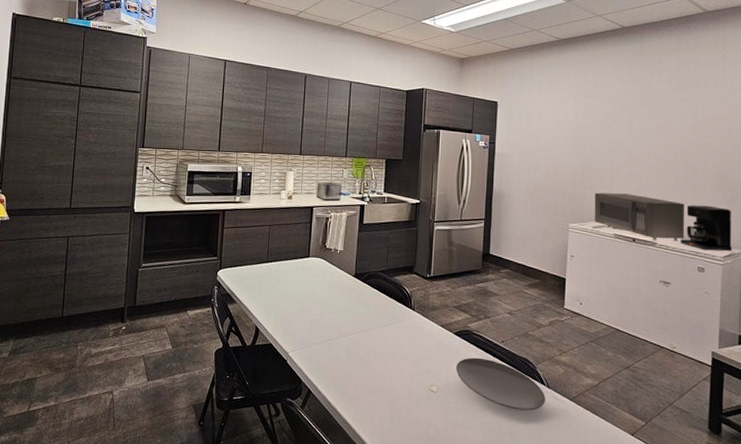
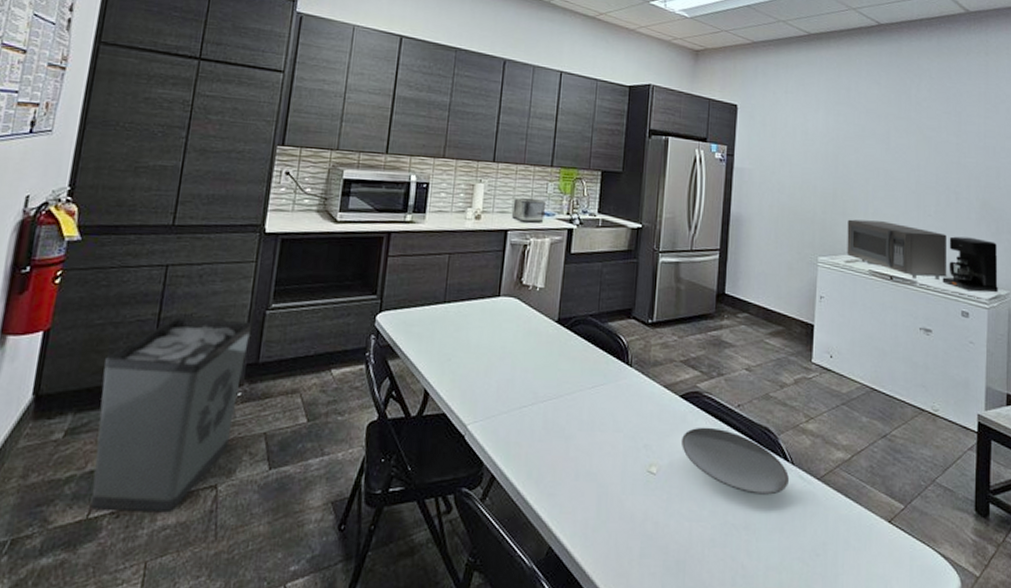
recycling bin: none [29,273,130,409] -> present [90,317,253,513]

